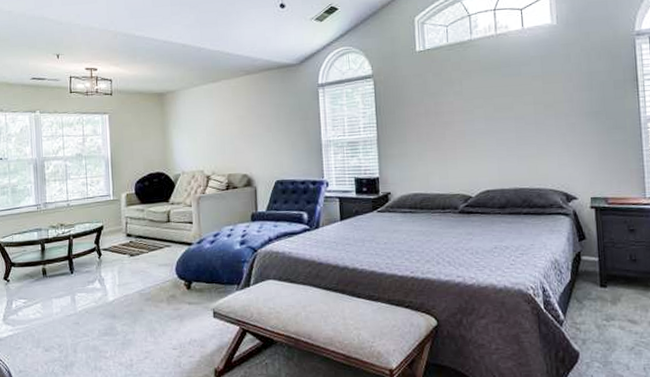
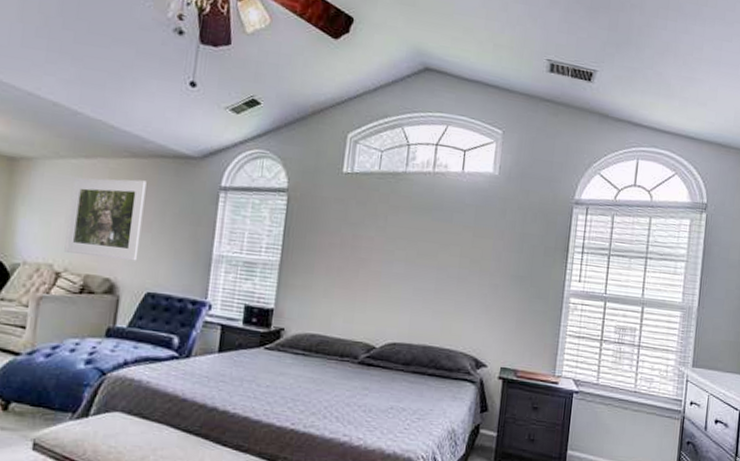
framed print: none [207,91,265,159] -> present [64,178,147,261]

